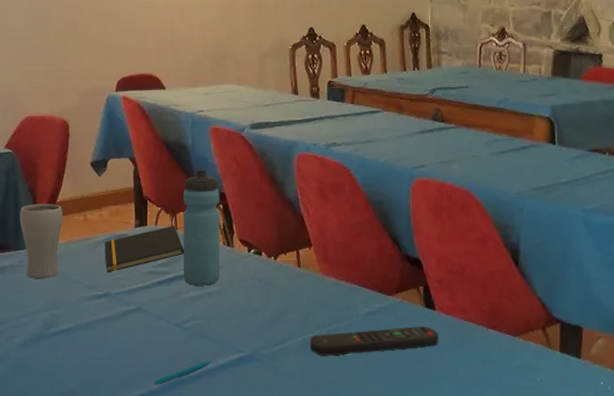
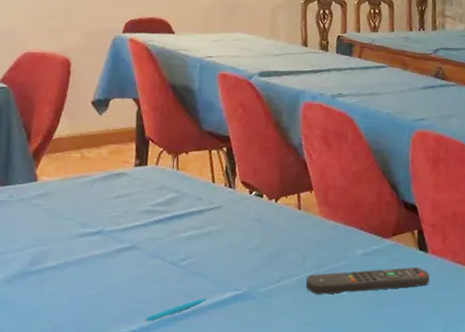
drinking glass: present [19,204,63,278] -> none [10,139,59,214]
notepad: present [105,225,184,273] -> none [101,165,184,211]
water bottle: present [183,169,220,286] -> none [181,112,225,225]

